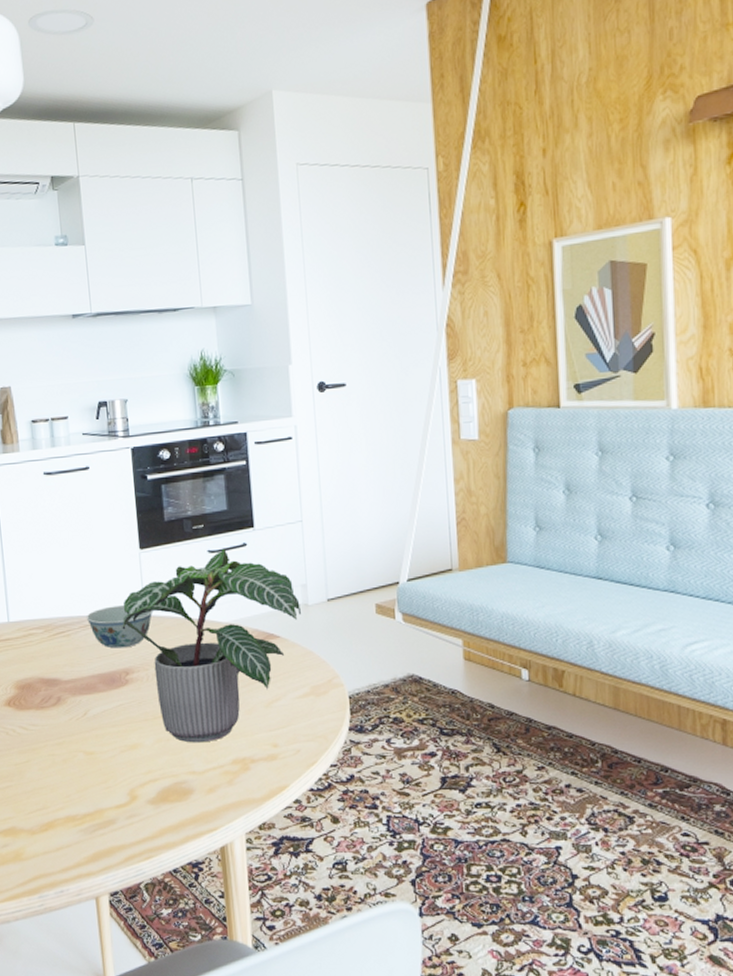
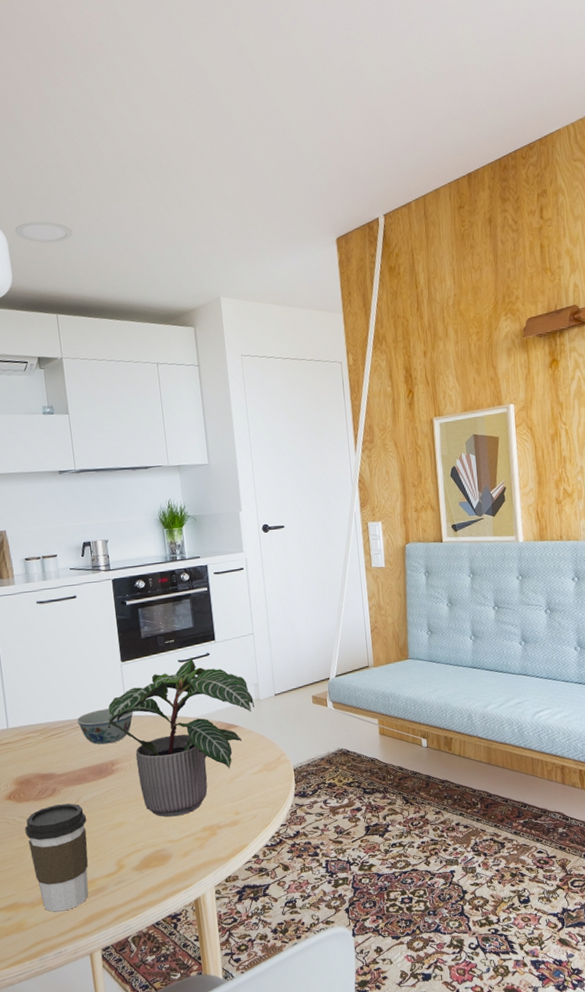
coffee cup: none [25,716,96,843] -> present [25,803,89,912]

